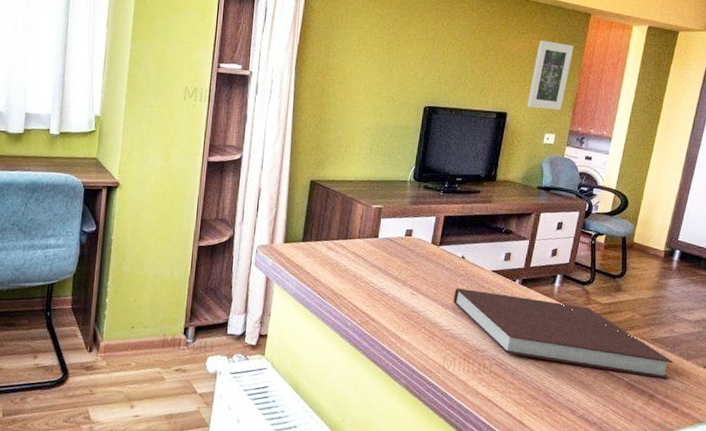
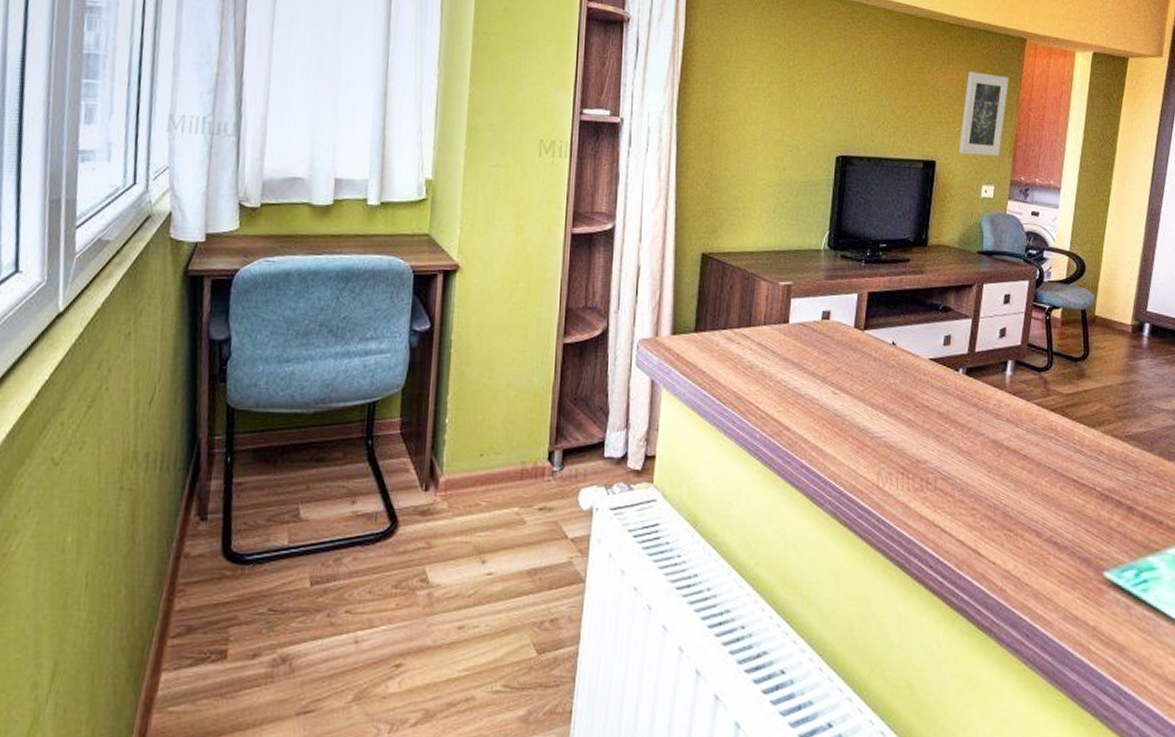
notebook: present [453,288,673,380] -> none [885,383,1152,486]

